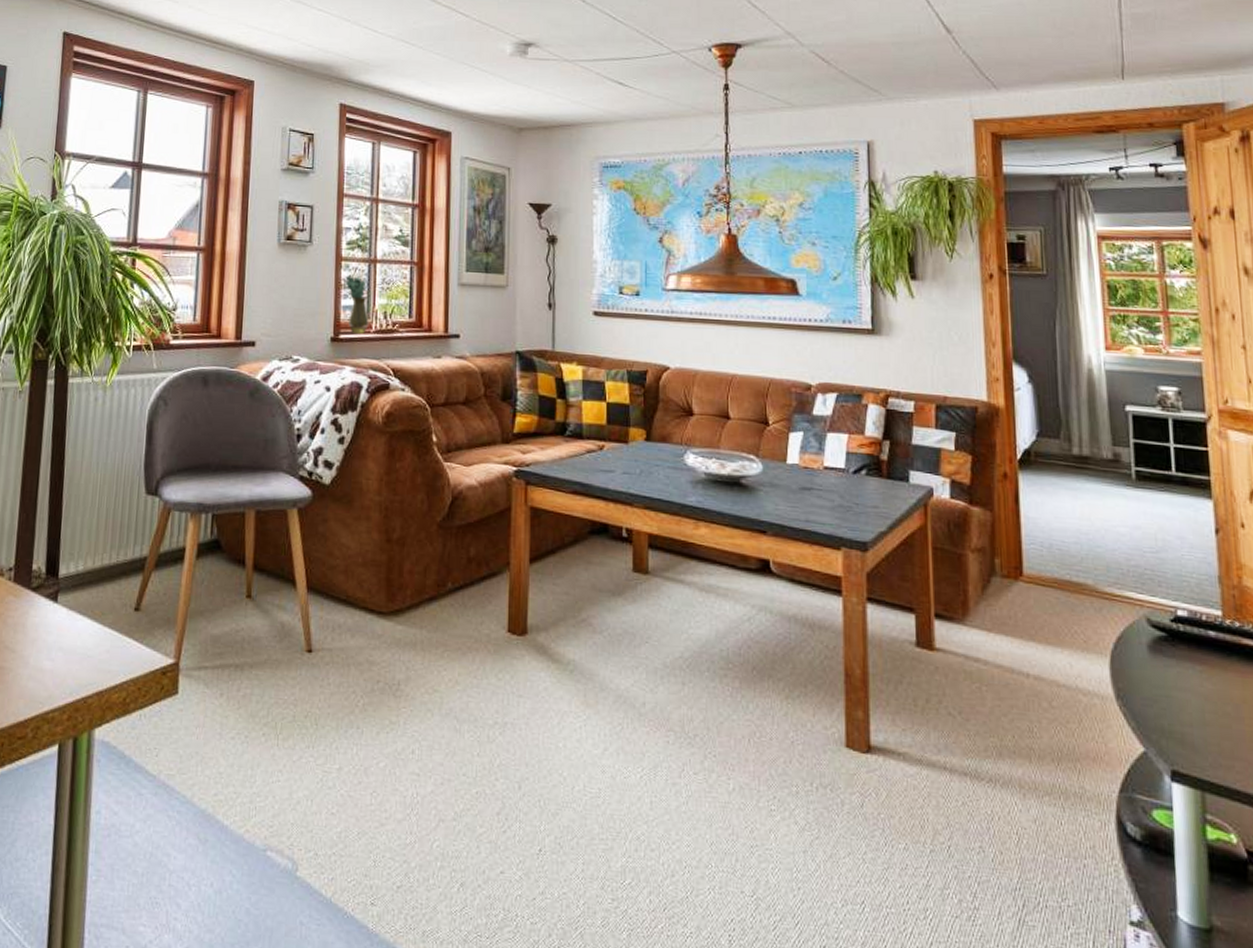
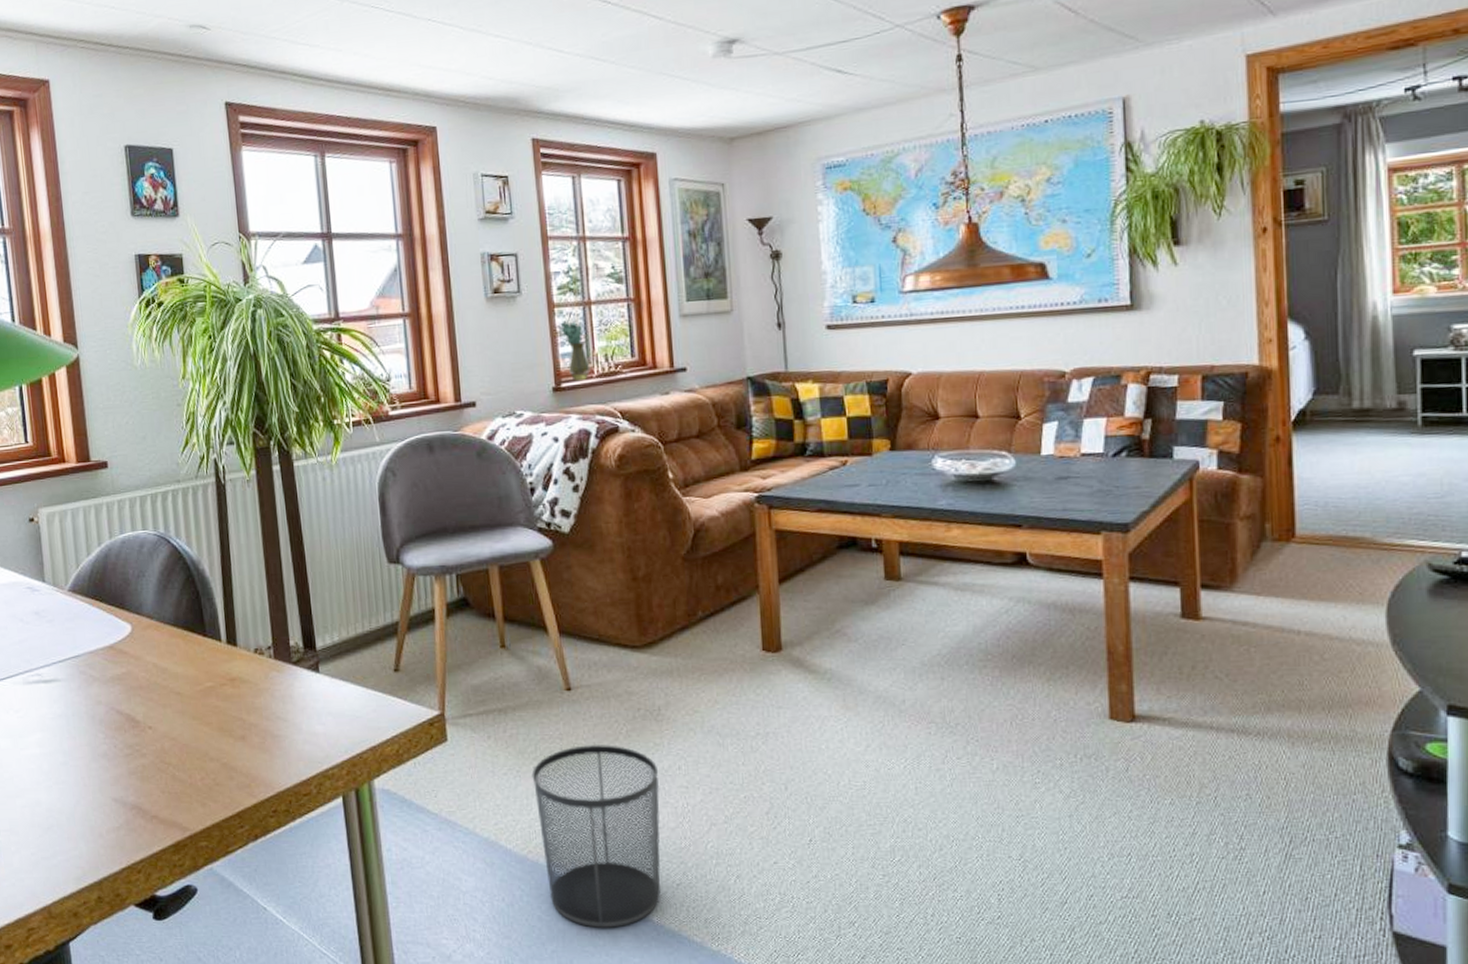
waste bin: none [260,714,390,933] -> present [531,744,661,929]

